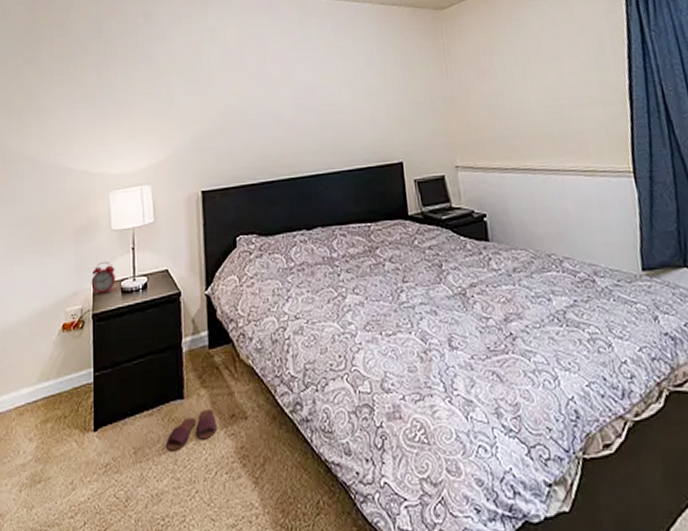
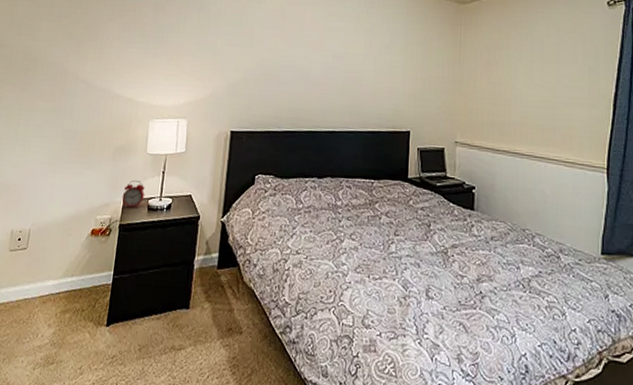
slippers: present [166,408,217,451] -> none [168,320,215,353]

